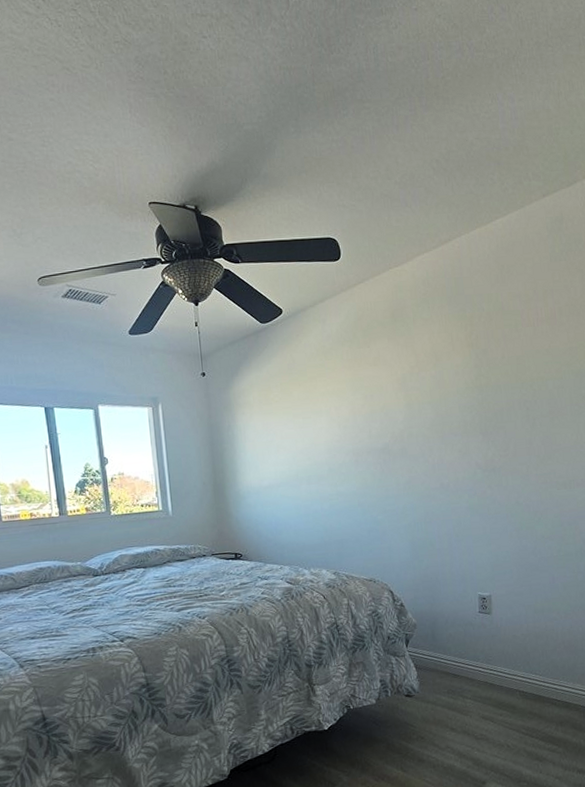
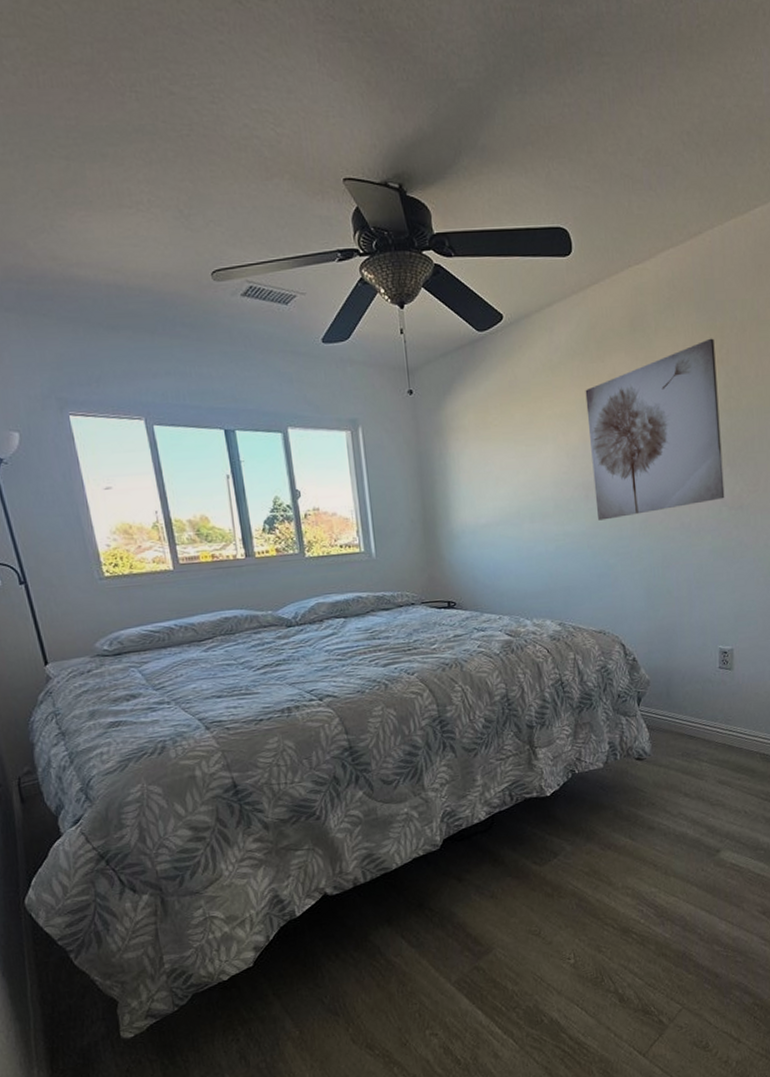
wall art: none [353,326,479,482] -> present [585,338,725,521]

